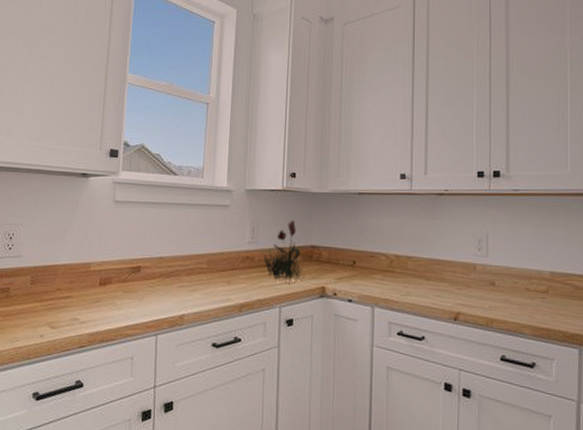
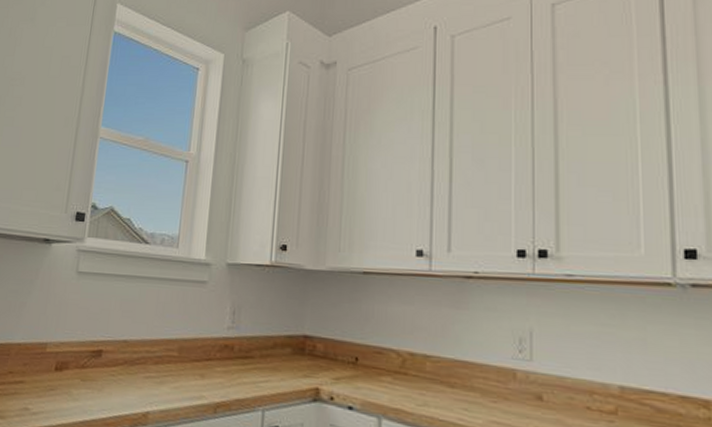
flower: present [262,219,306,284] -> none [243,302,296,382]

